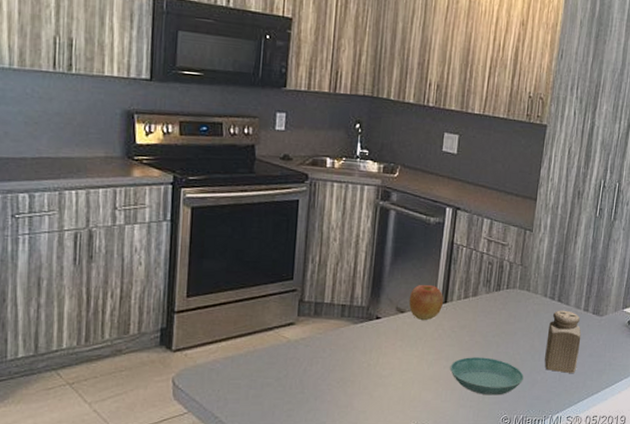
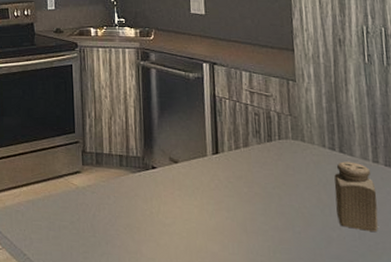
apple: present [409,285,444,321] -> none [180,136,215,171]
saucer: present [450,357,524,396] -> none [232,209,316,252]

